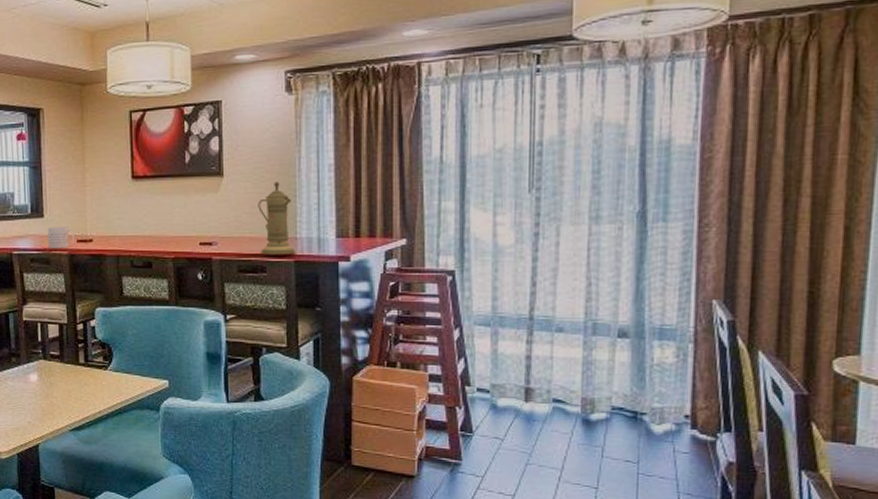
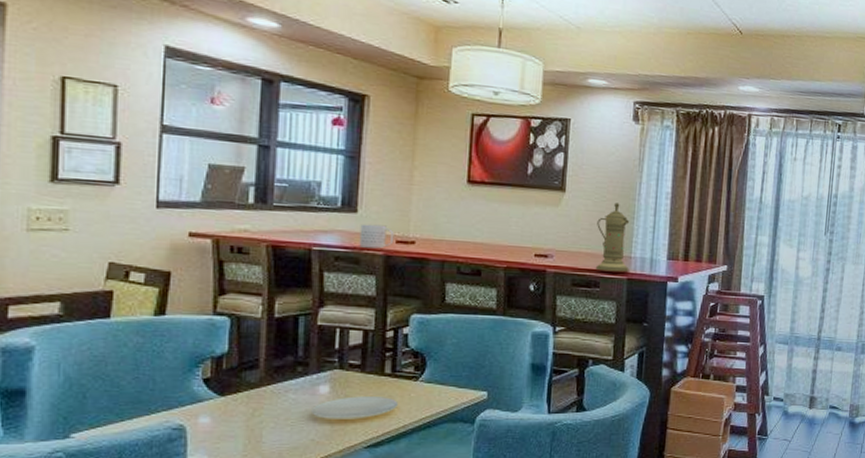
plate: none [26,384,93,405] -> present [311,396,398,420]

